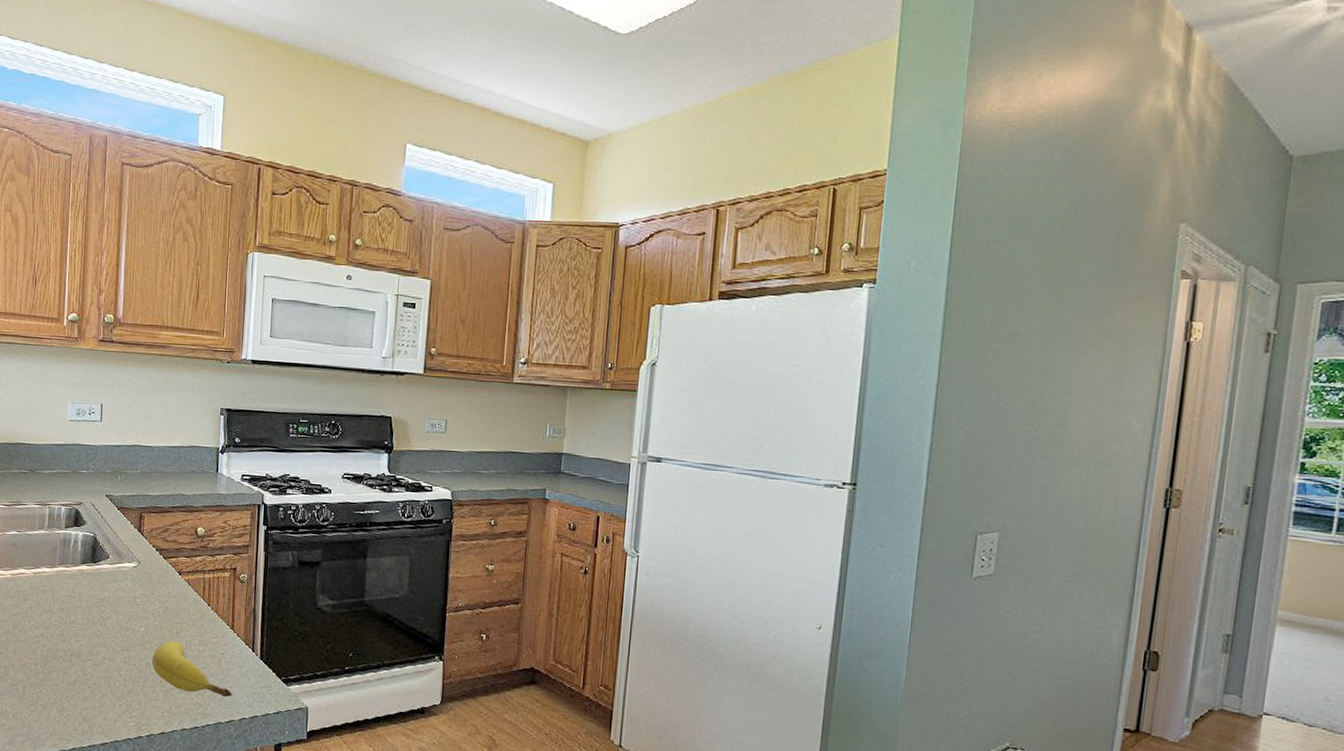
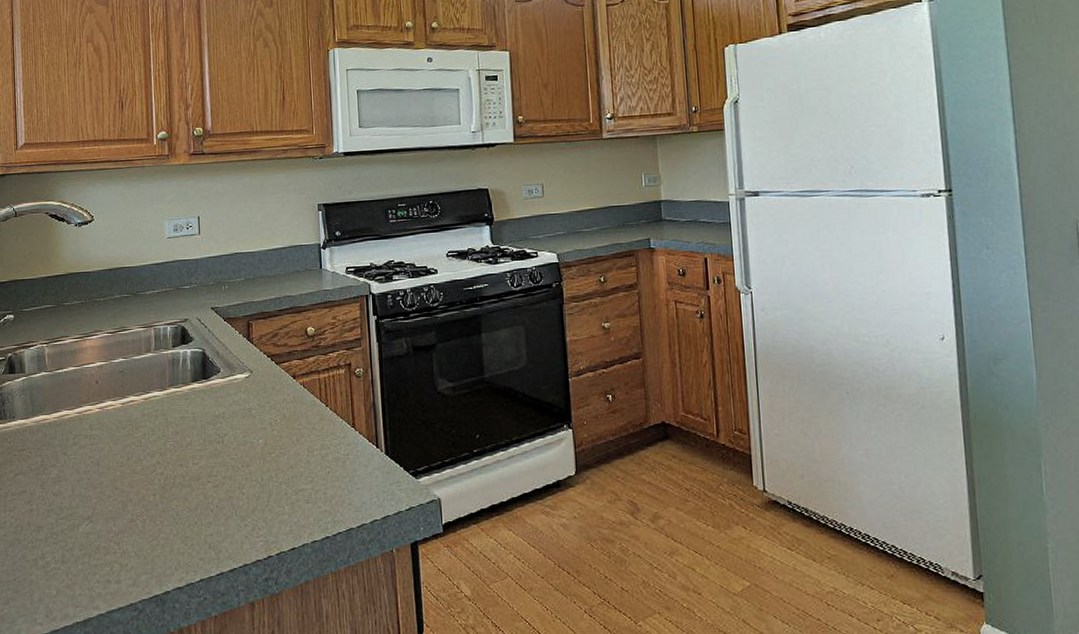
fruit: present [152,641,232,698] -> none [274,449,361,501]

